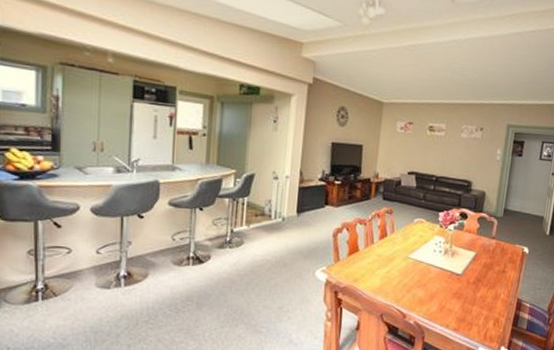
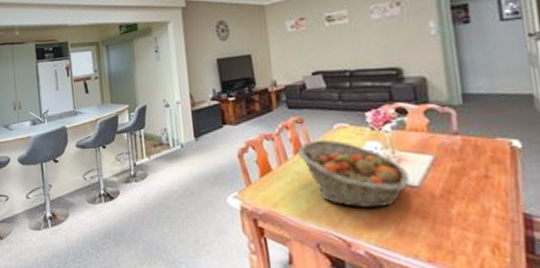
fruit basket: none [382,229,457,289] -> present [297,139,410,208]

